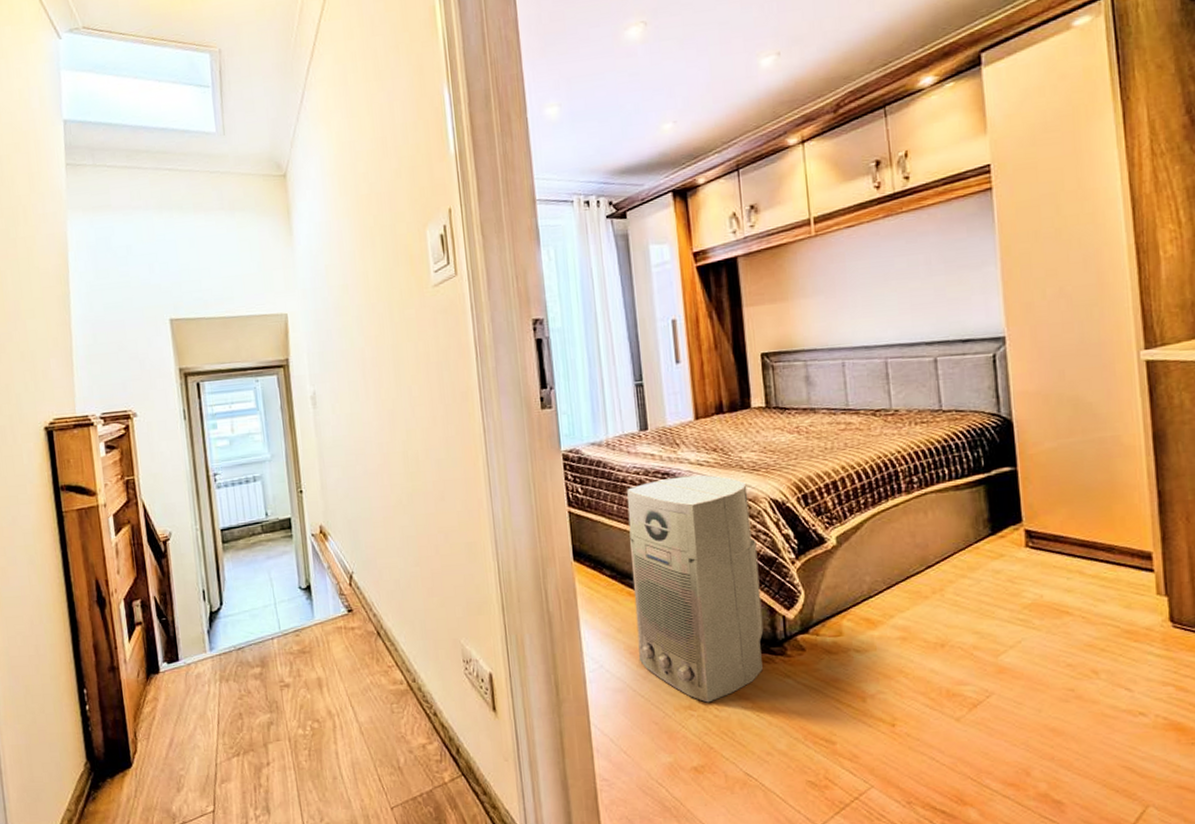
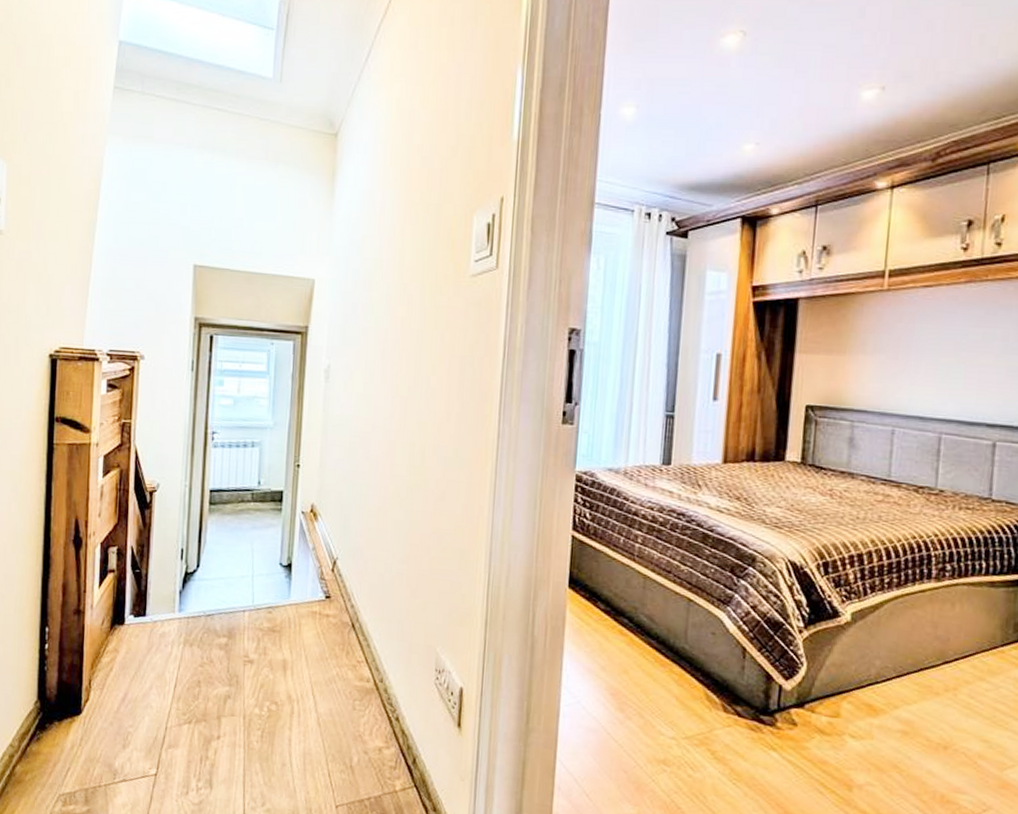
air purifier: present [627,475,764,703] -> none [620,519,766,761]

